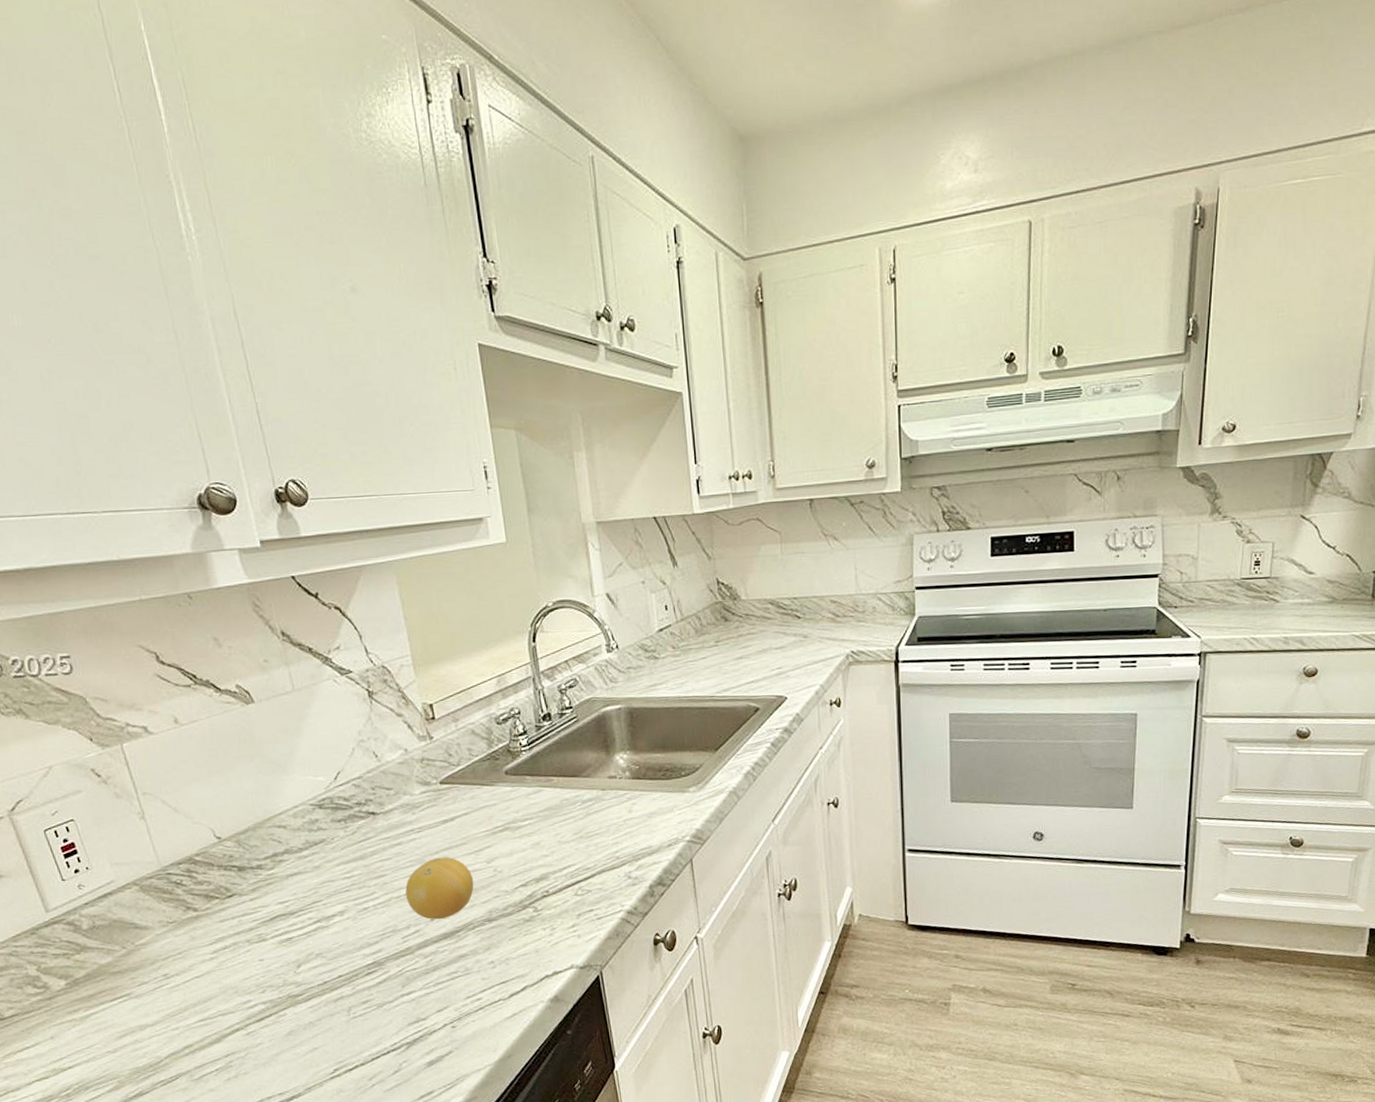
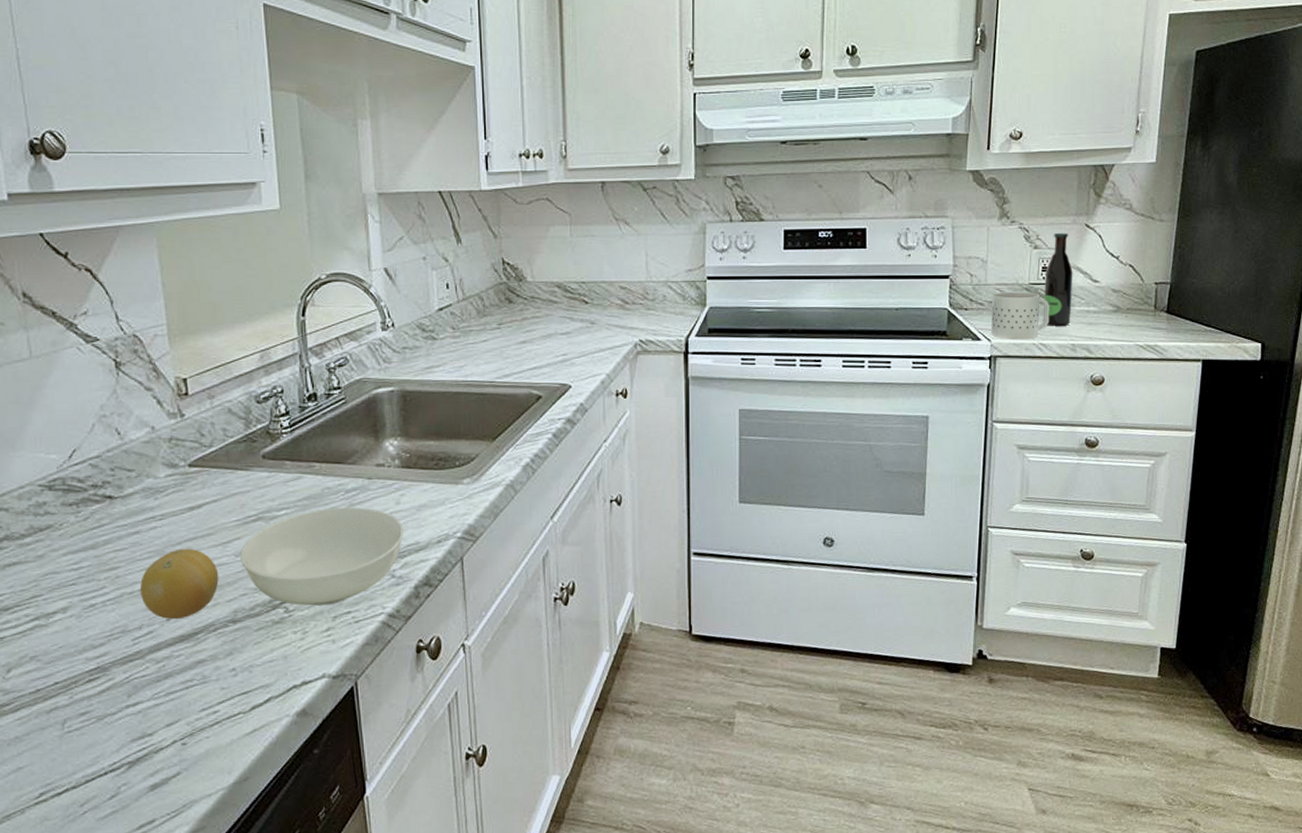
bowl: none [490,816,638,905] -> present [239,507,405,606]
mug: none [1201,586,1262,636] -> present [991,291,1050,340]
bottle: none [1255,525,1287,620] -> present [1043,232,1073,326]

